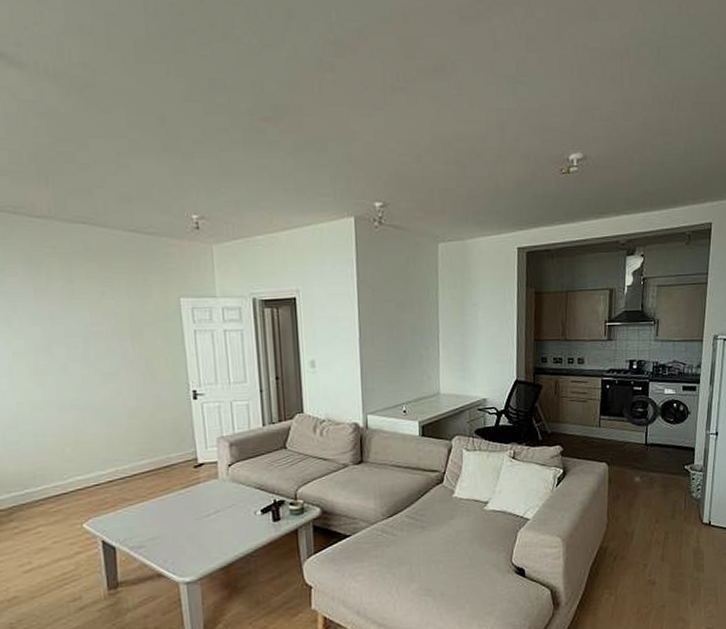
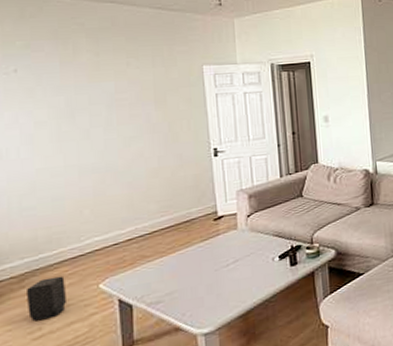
speaker: none [14,512,53,555] -> present [25,275,66,322]

